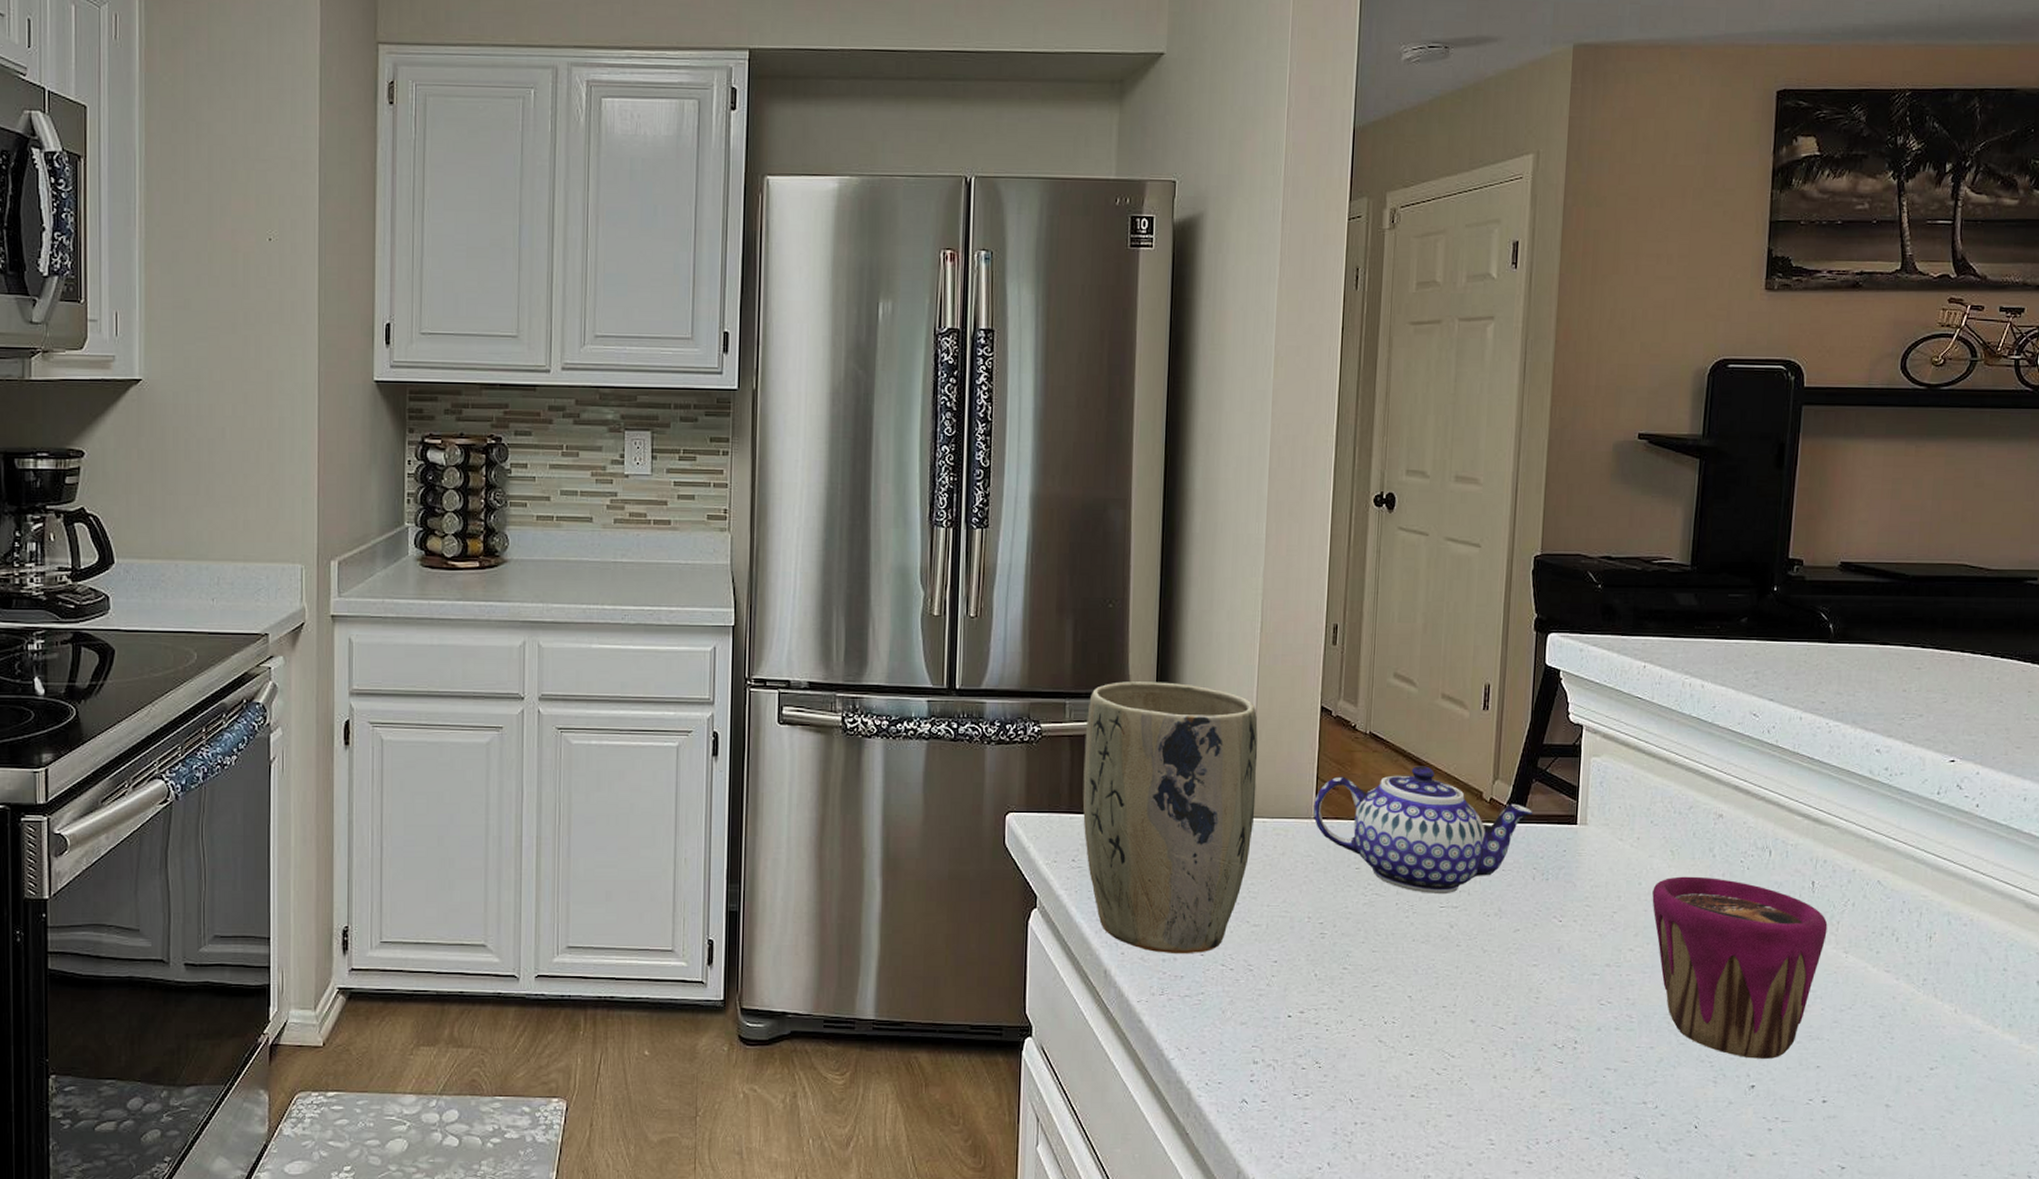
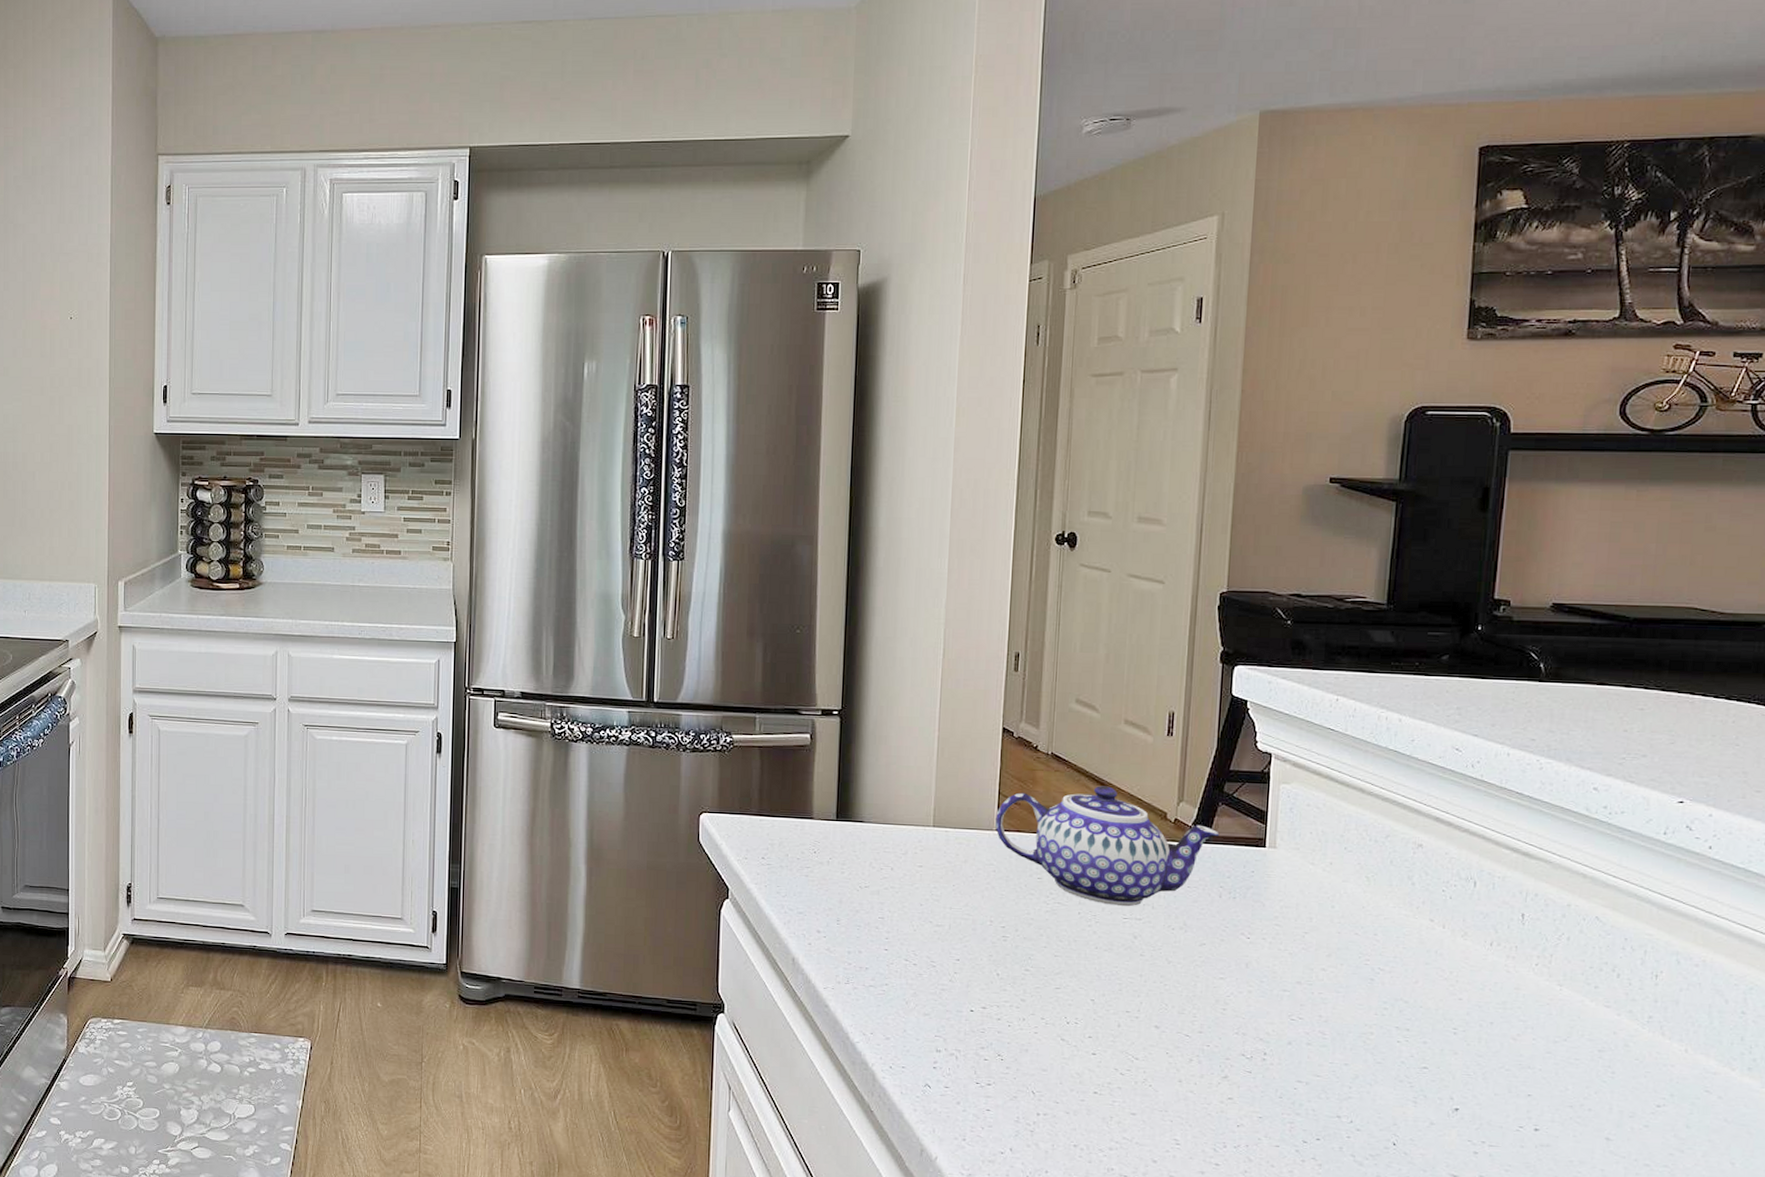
plant pot: present [1082,681,1258,954] -> none [771,699,941,948]
cup: present [1652,876,1828,1059] -> none [1346,902,1540,1084]

